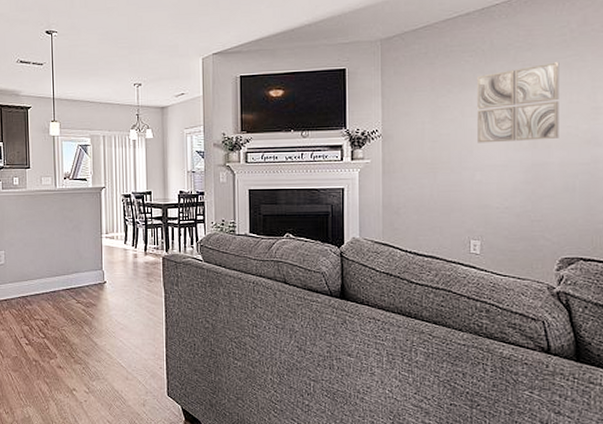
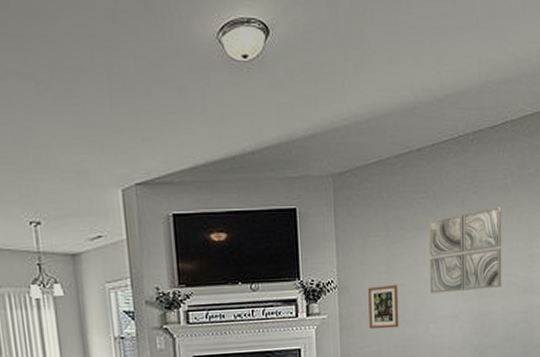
picture frame: none [412,135,443,174] -> present [368,285,399,329]

